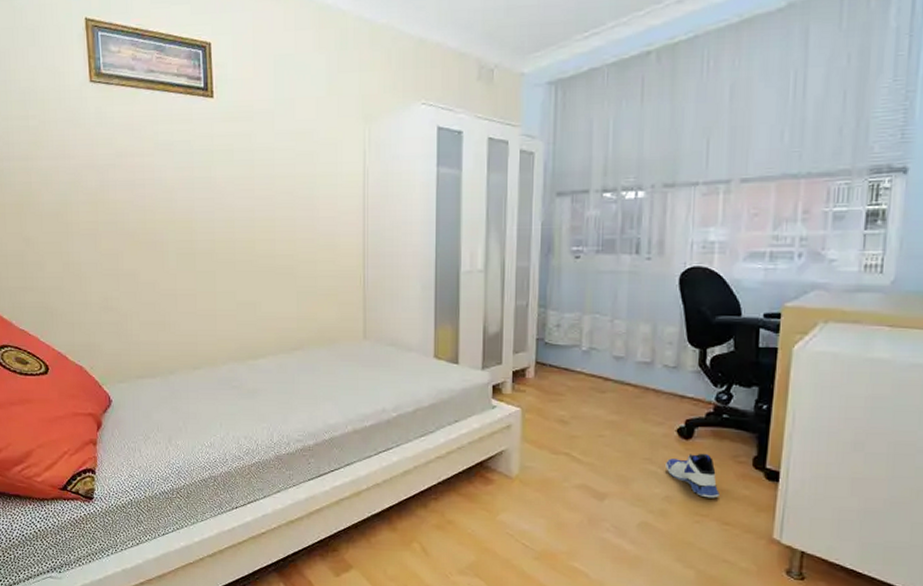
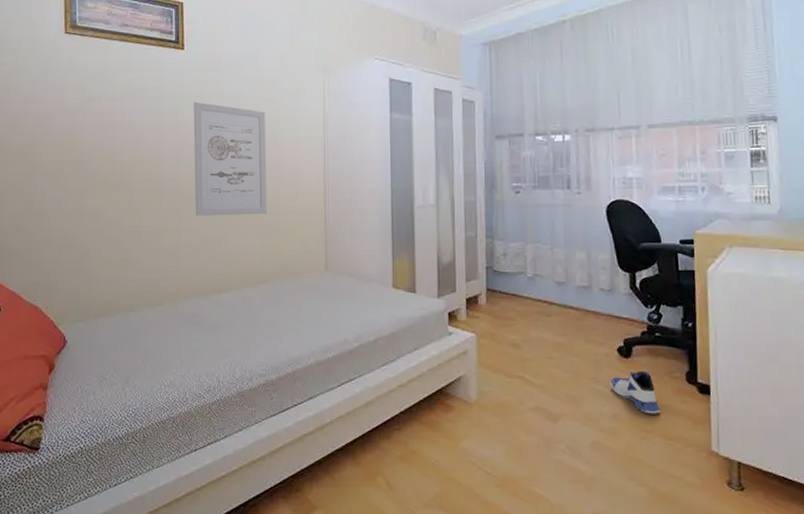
wall art: none [225,156,303,279] -> present [193,101,267,216]

